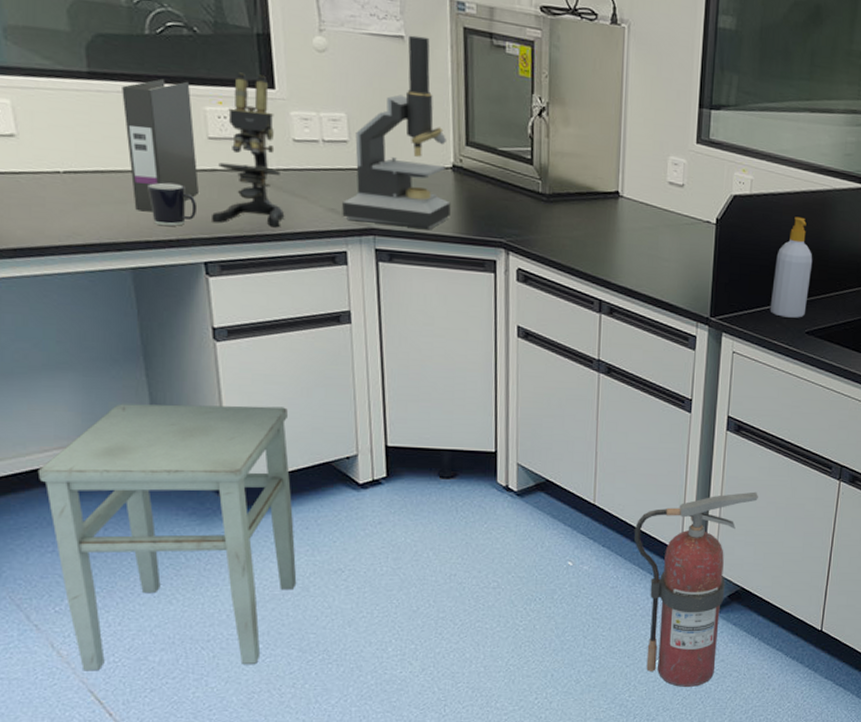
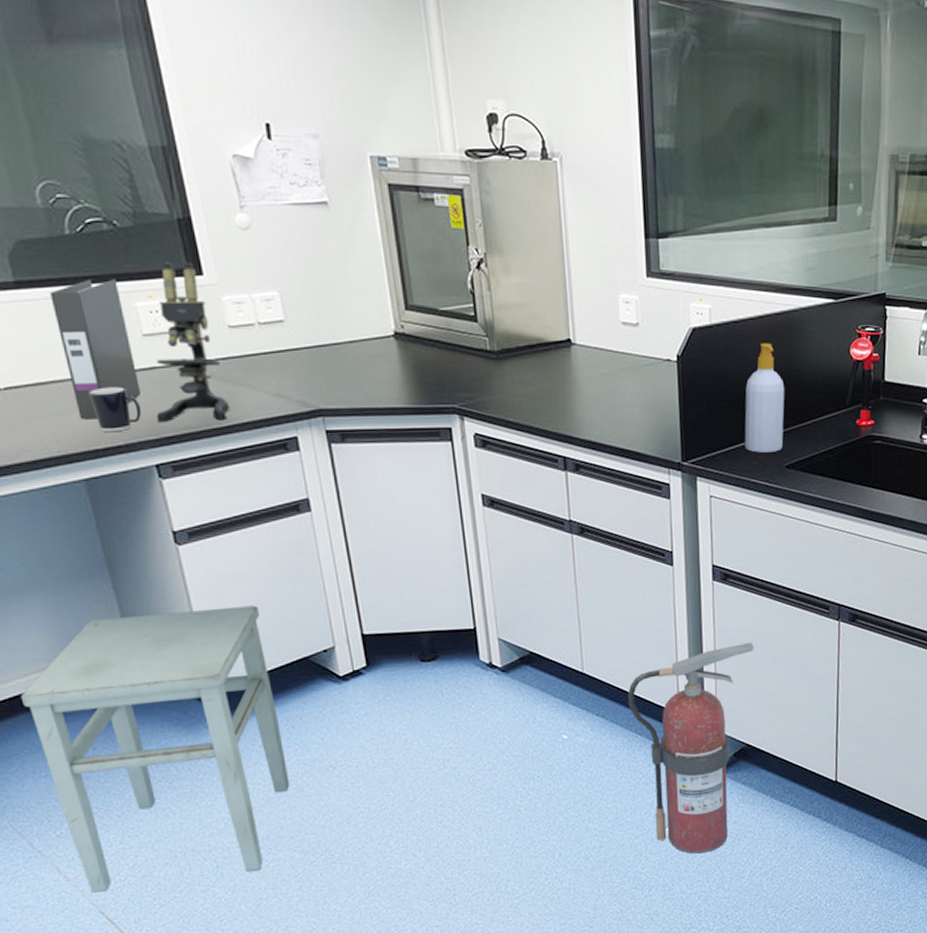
microscope: present [342,35,451,230] -> none [286,199,398,404]

